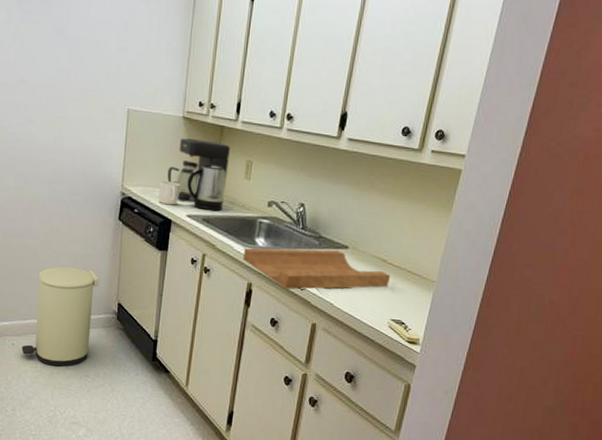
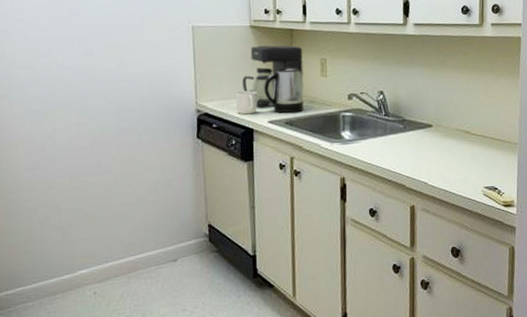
pedal bin: present [21,267,99,367] -> none [105,196,185,308]
cutting board: present [242,247,391,290] -> none [331,129,477,177]

